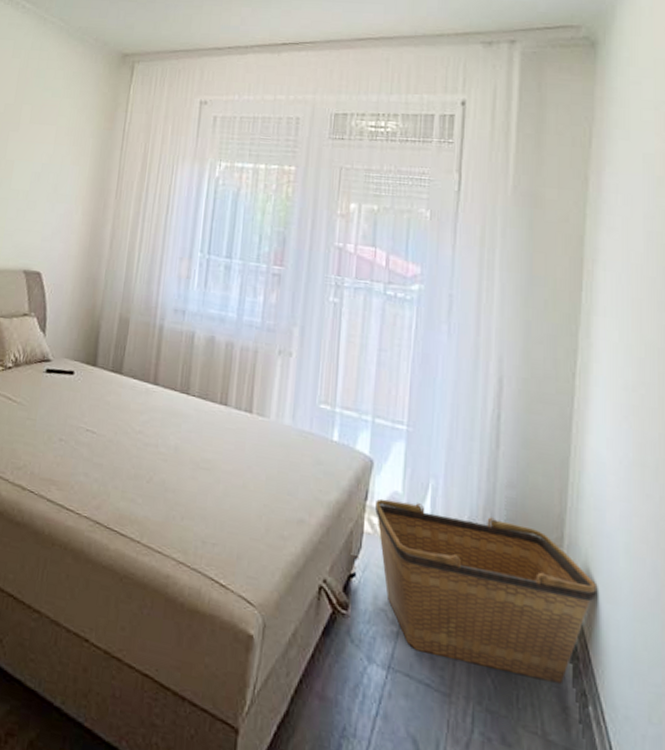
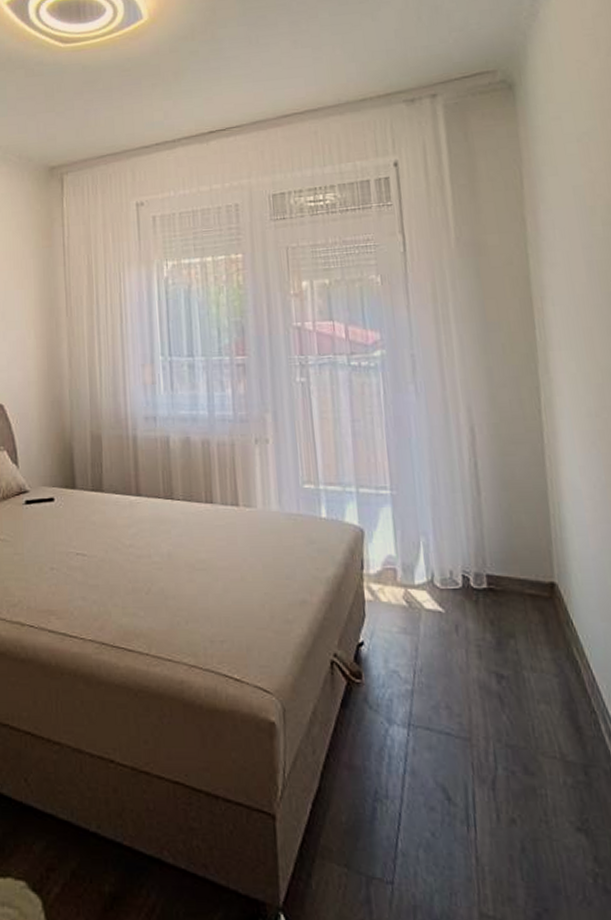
bicycle basket: present [375,498,596,684] -> none [372,562,591,706]

